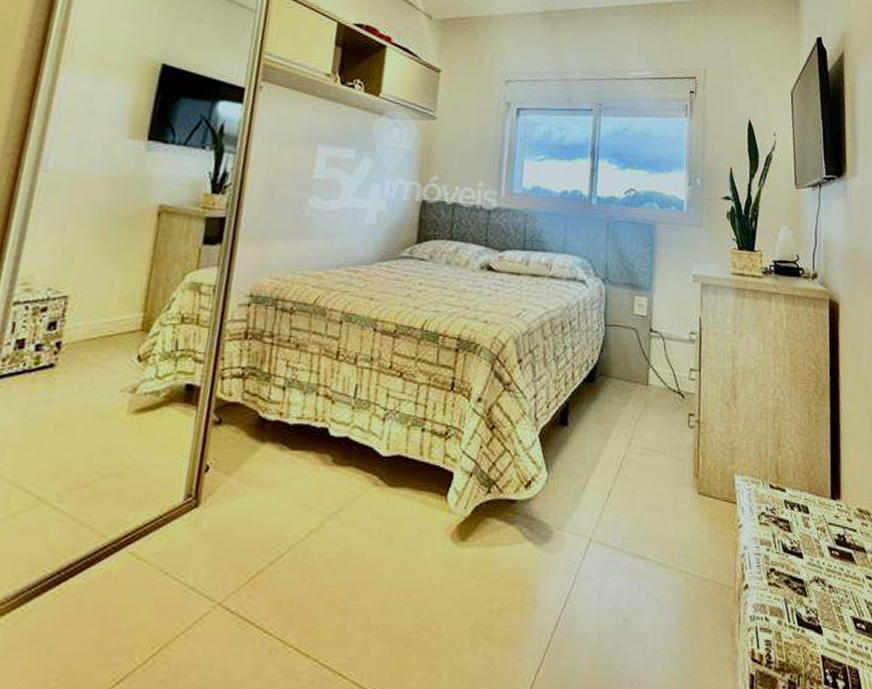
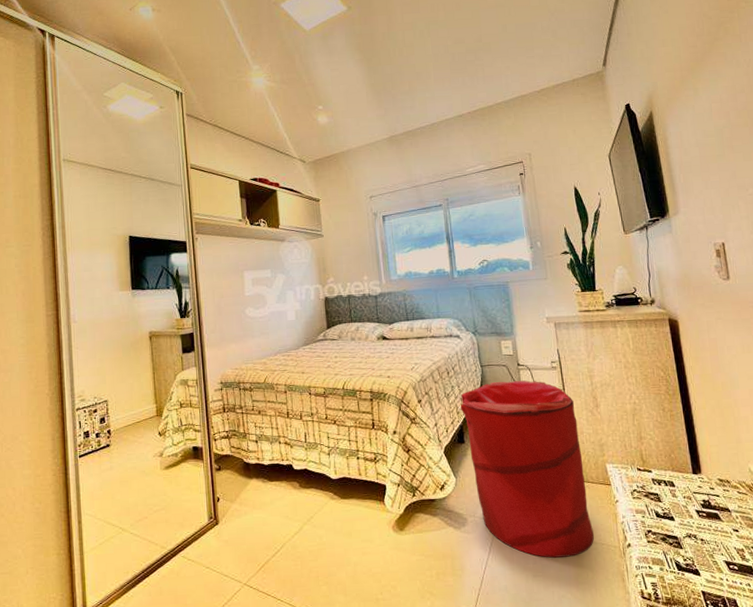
laundry hamper: none [570,349,709,597] -> present [460,380,595,558]

